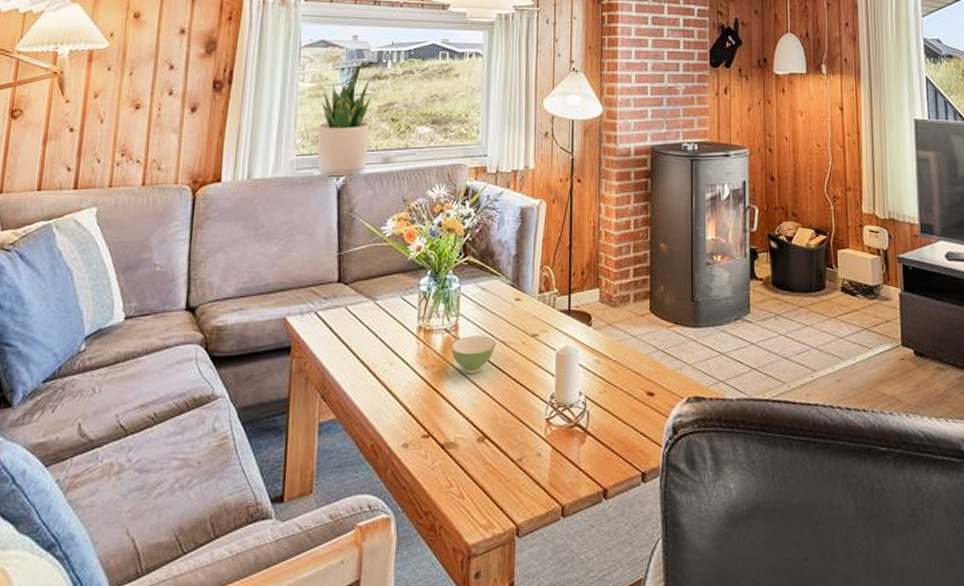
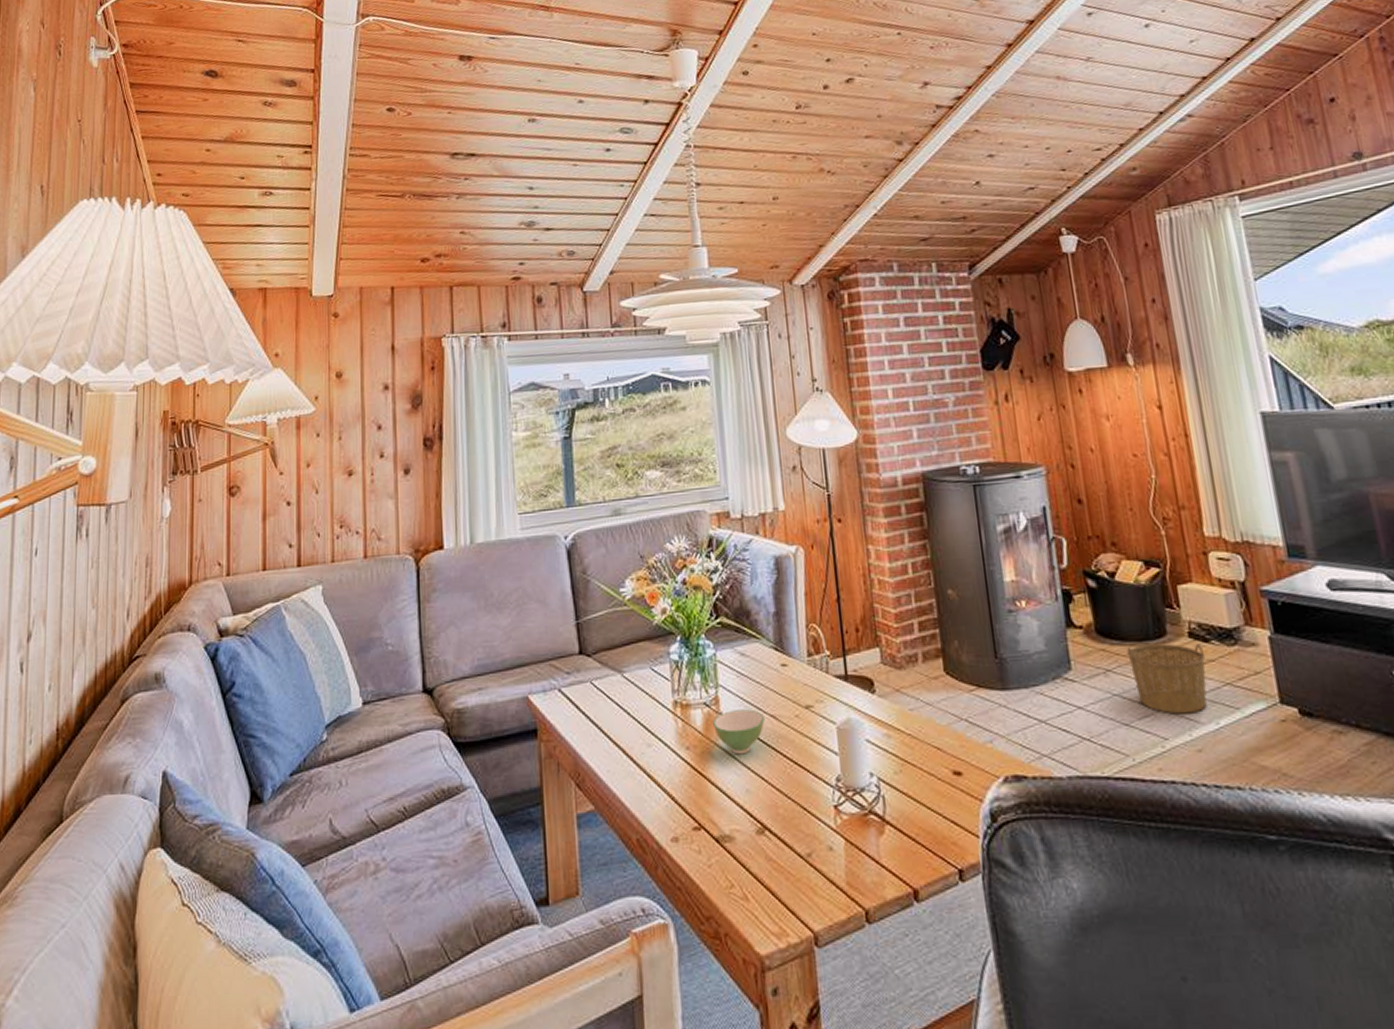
planter: present [317,77,372,177] -> none [537,419,595,536]
basket: none [794,295,851,352] -> present [1126,643,1208,715]

